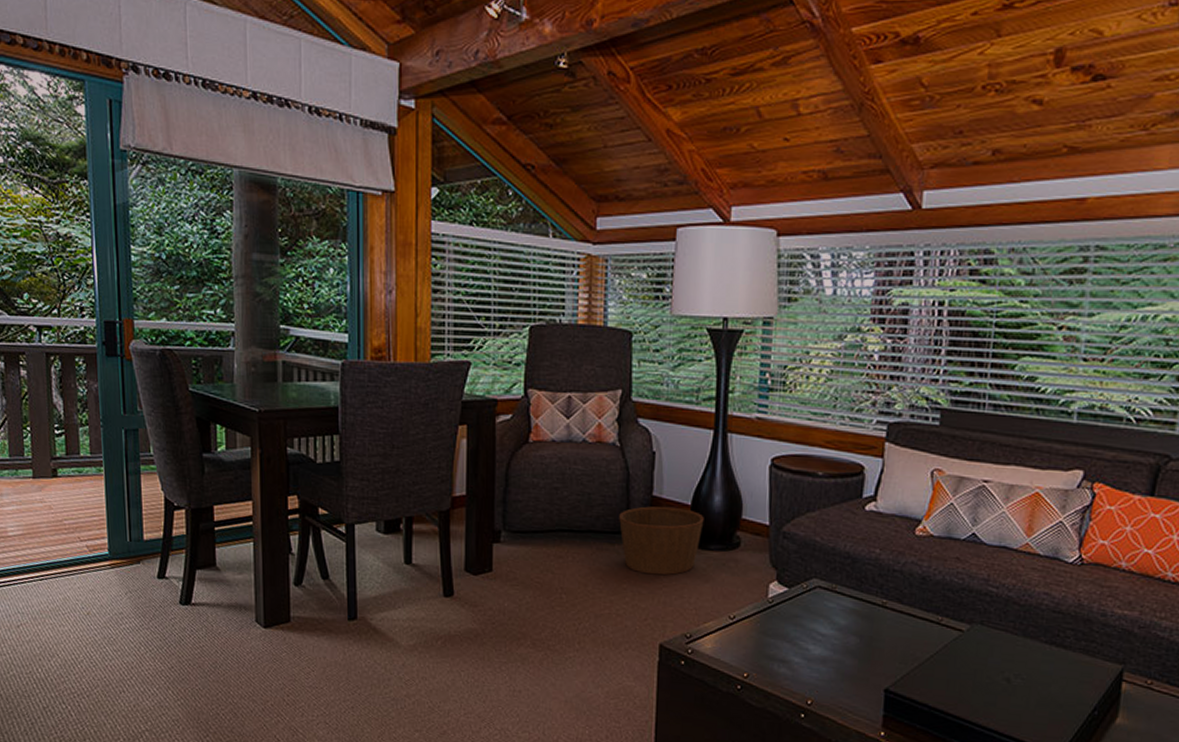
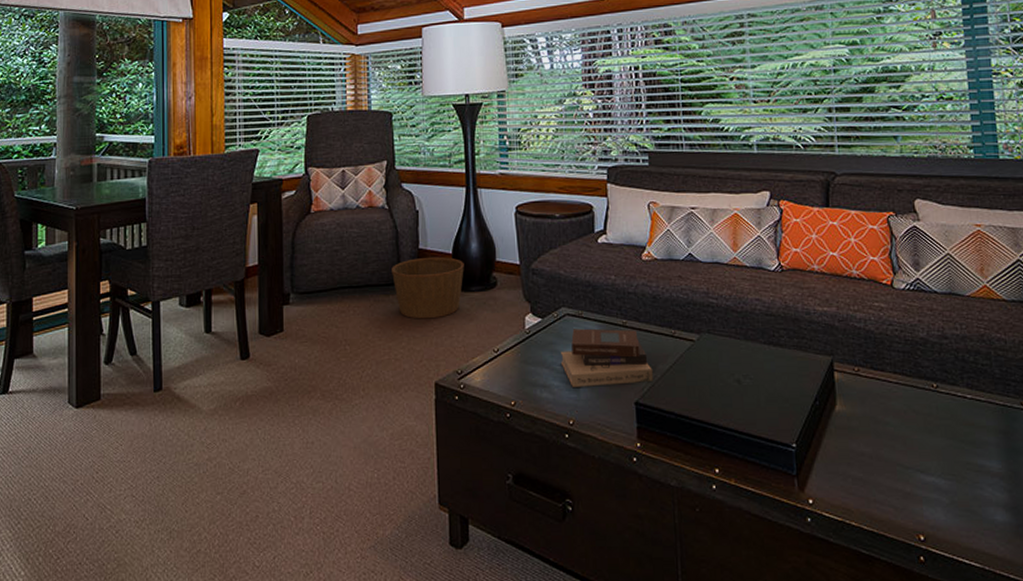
books: none [804,603,910,670] -> present [560,328,653,387]

